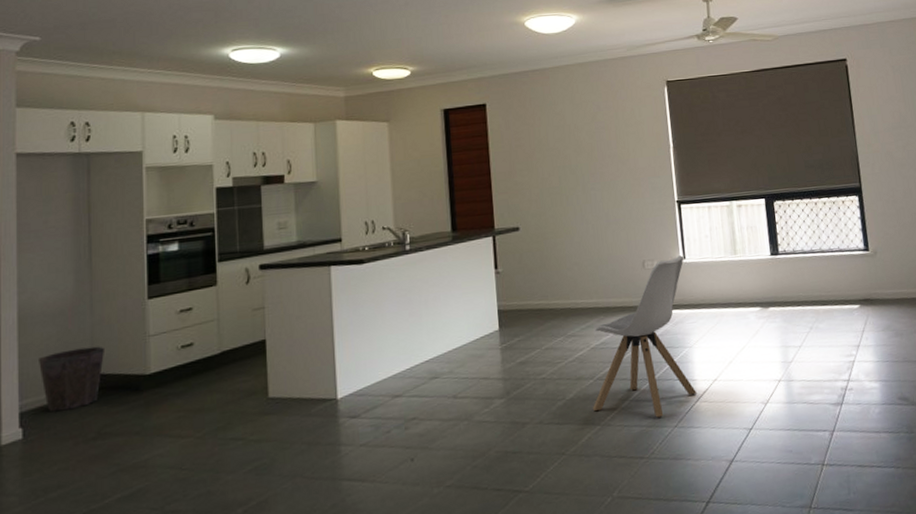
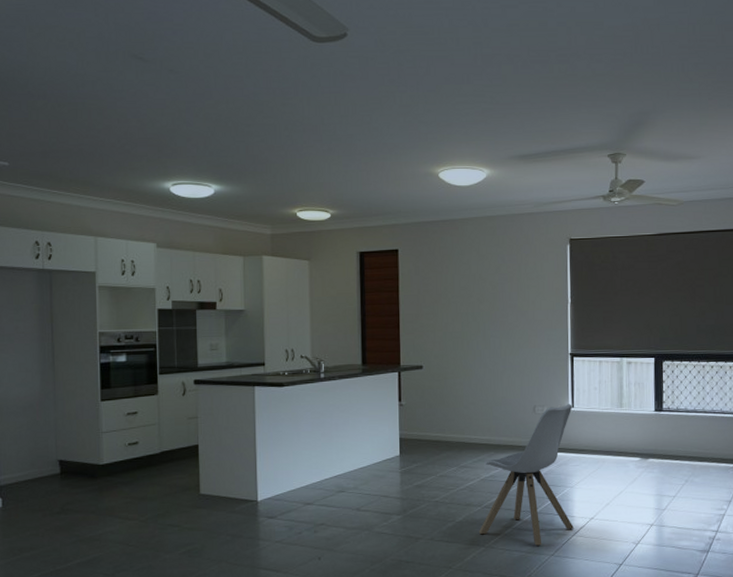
waste bin: present [39,346,104,412] -> none [13,437,66,488]

